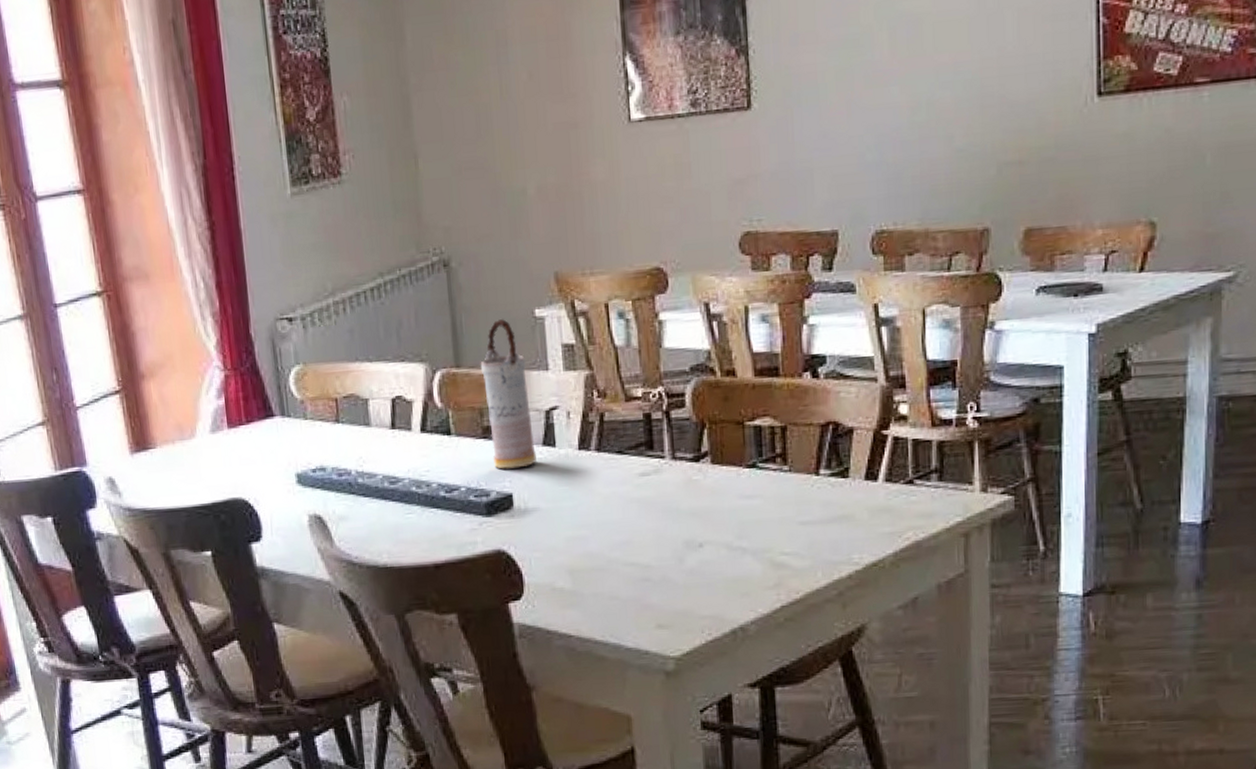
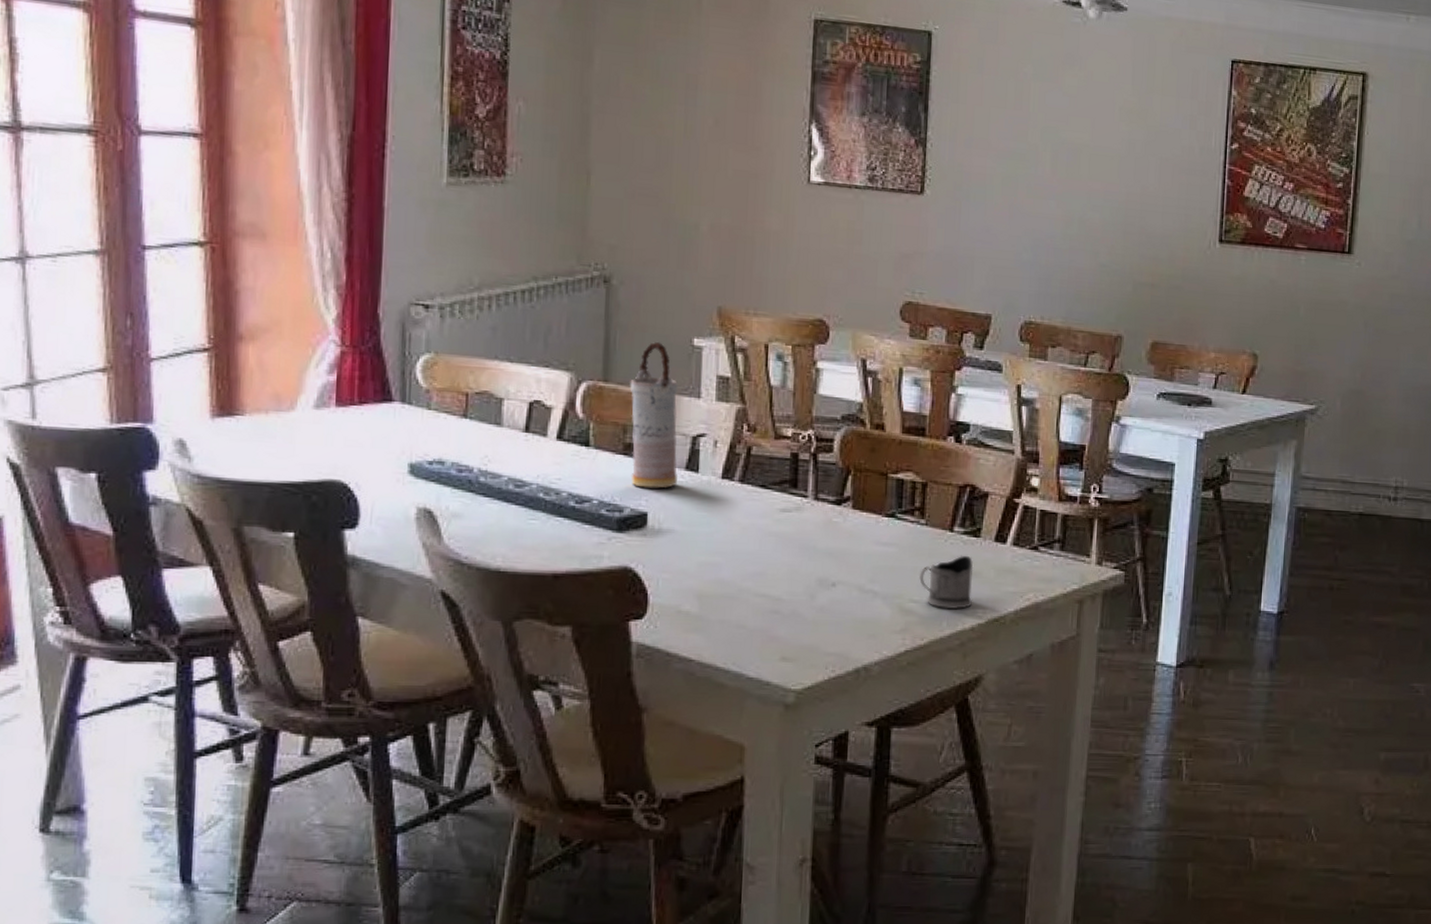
tea glass holder: none [788,498,847,559] -> present [919,555,974,609]

